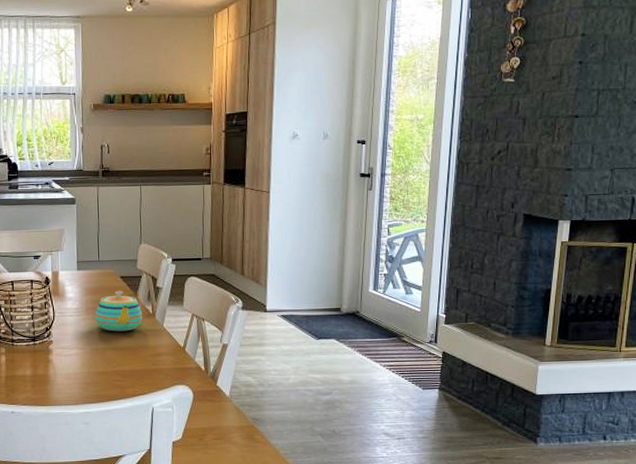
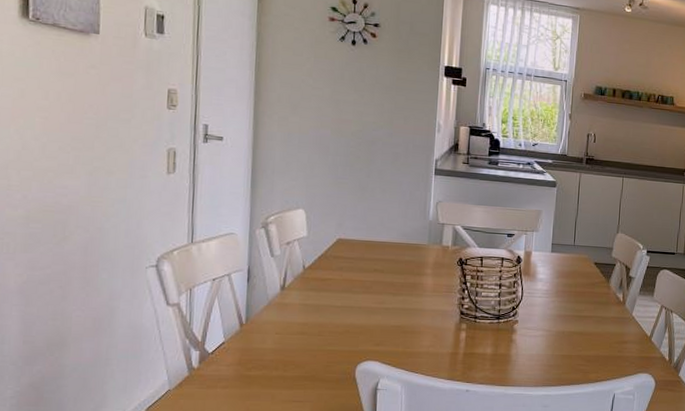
teapot: present [95,290,143,332] -> none [564,276,613,317]

